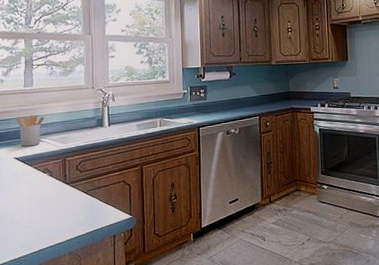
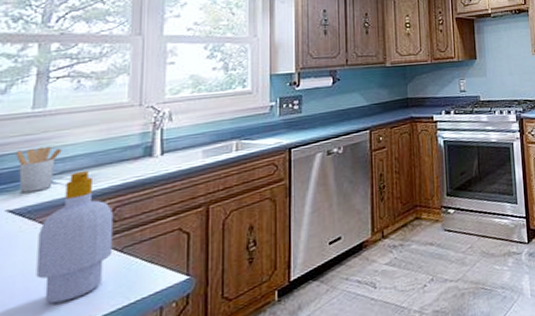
soap bottle: none [34,134,81,224] -> present [36,171,114,304]

